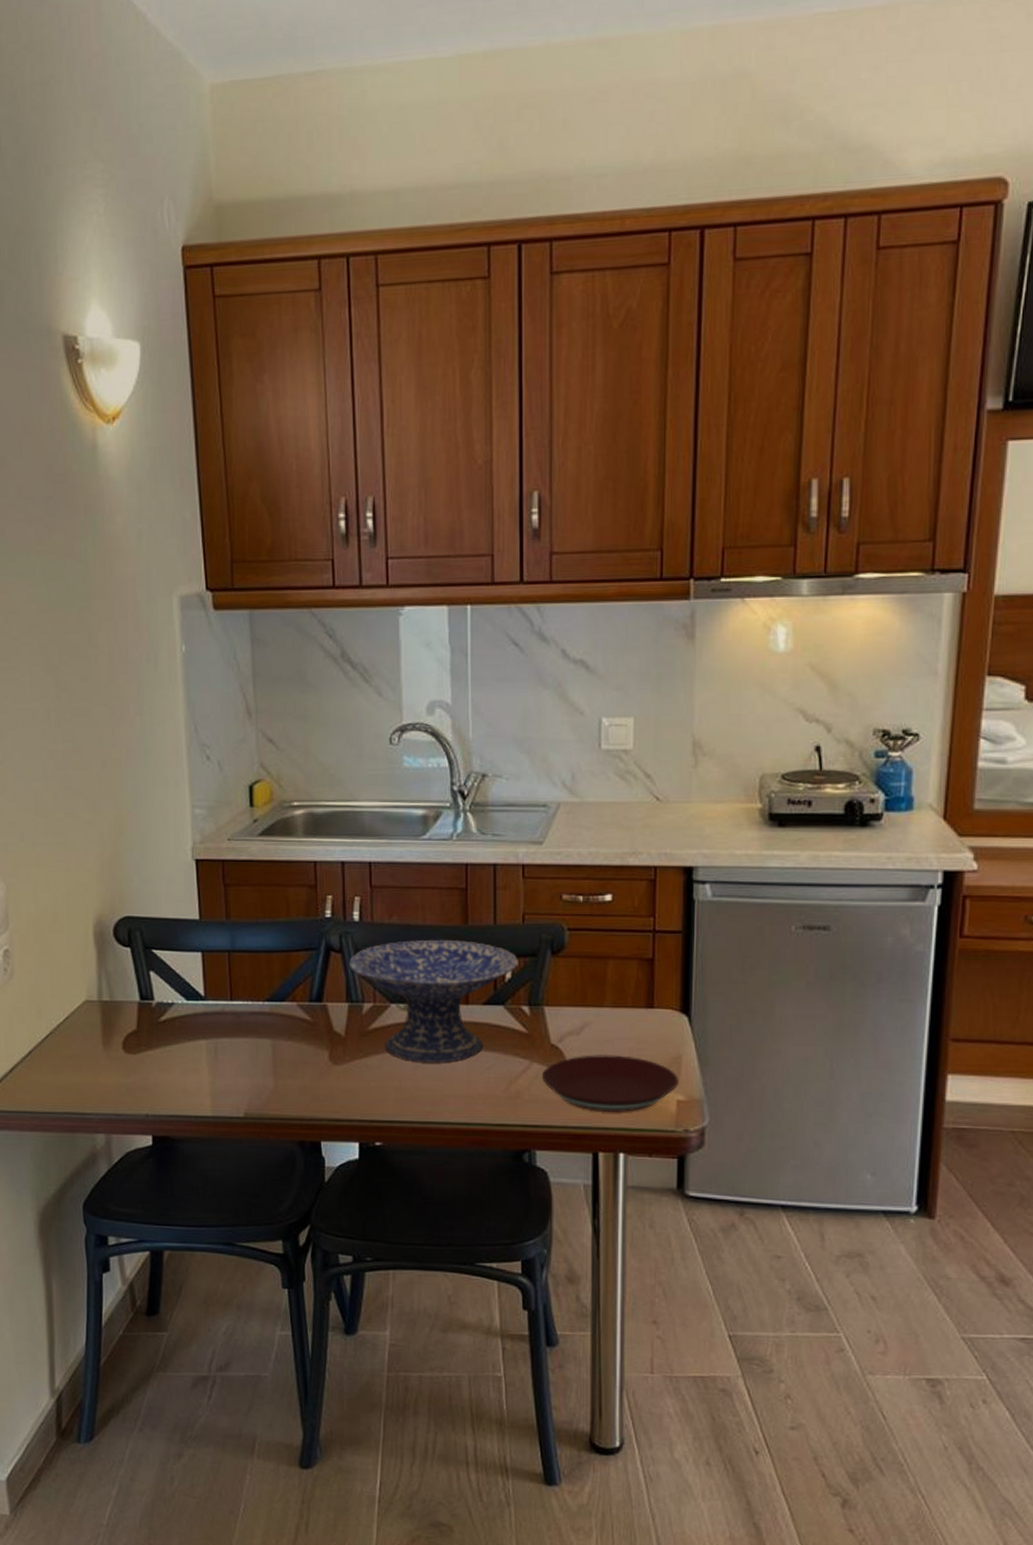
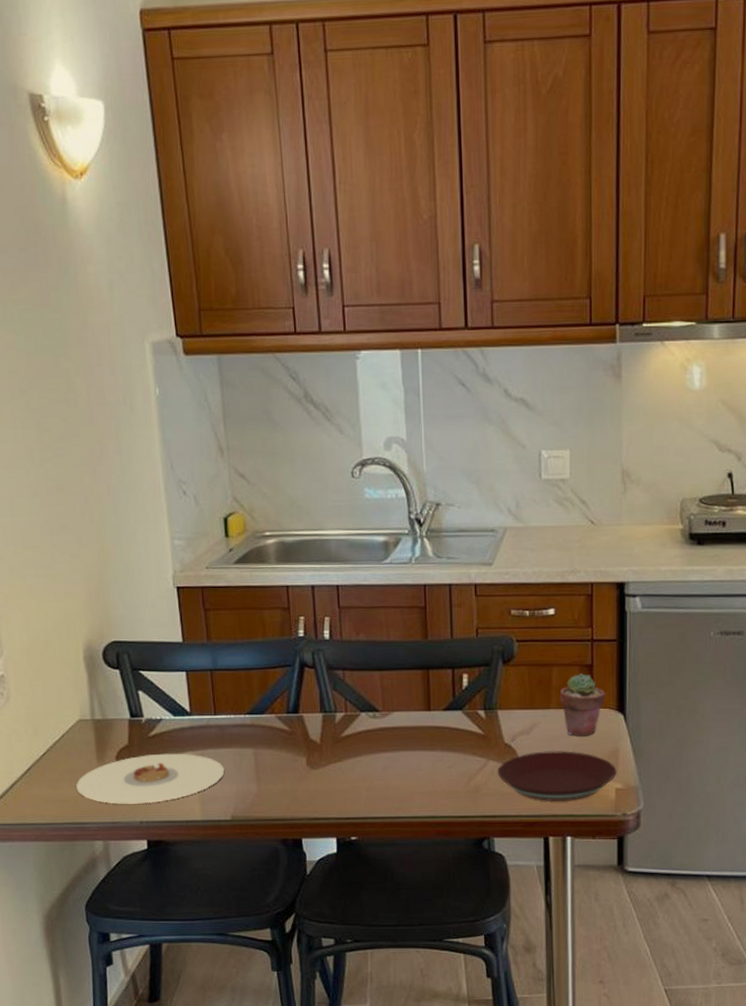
plate: none [78,1041,239,1095] -> present [75,753,225,804]
decorative bowl: present [348,939,518,1062] -> none [321,653,474,764]
potted succulent: none [615,967,669,1040] -> present [559,672,606,736]

